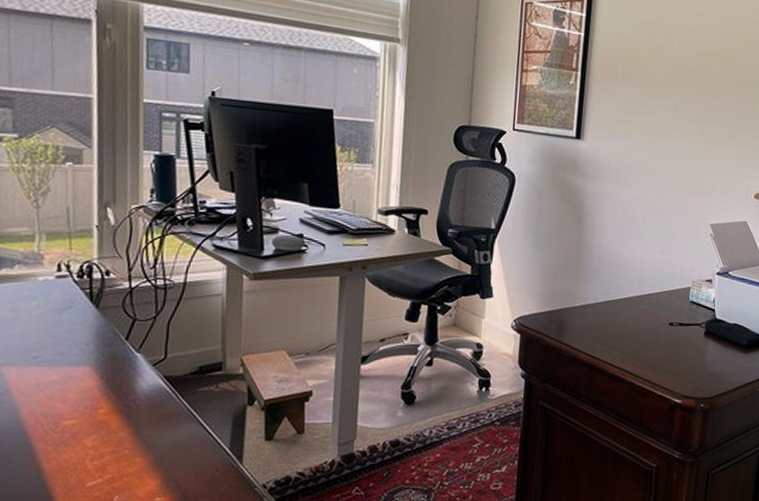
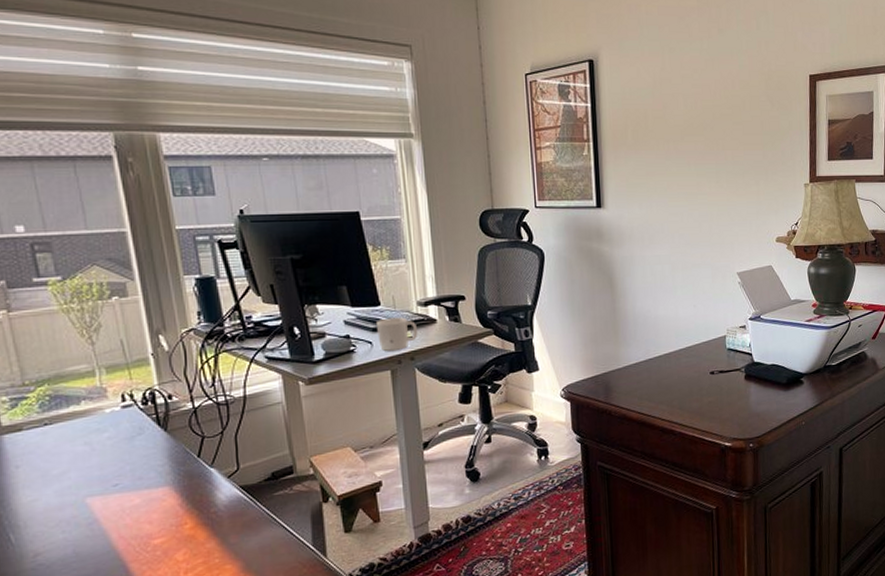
mug: none [332,222,375,257] -> present [377,317,418,351]

